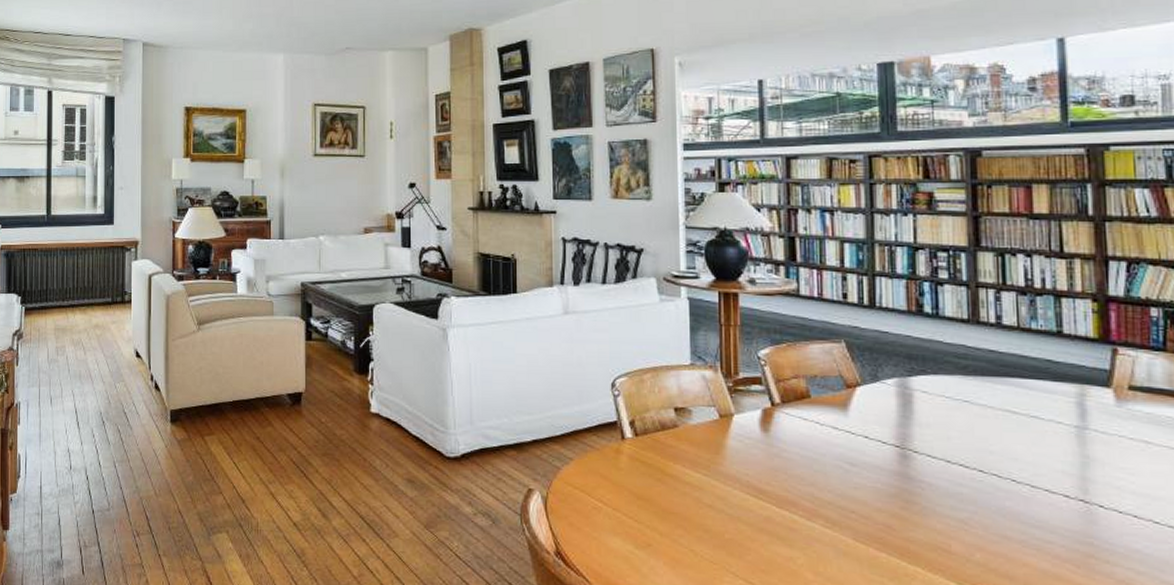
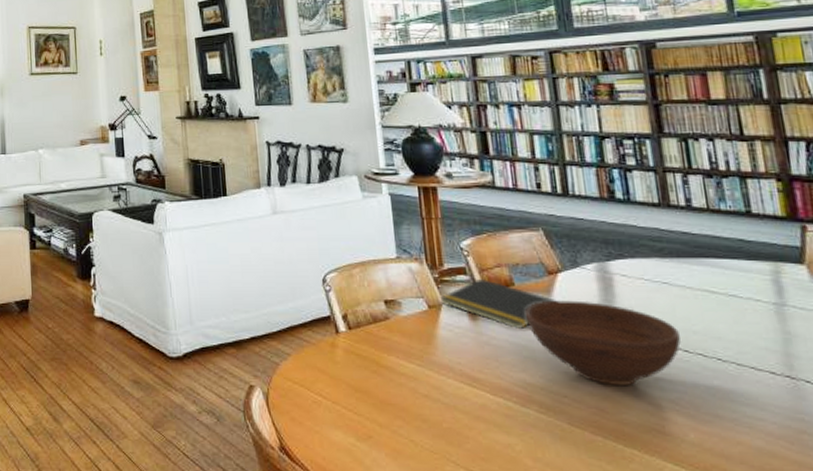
notepad: none [733,389,855,442] -> present [440,278,558,329]
bowl: none [819,414,976,504] -> present [524,300,681,387]

